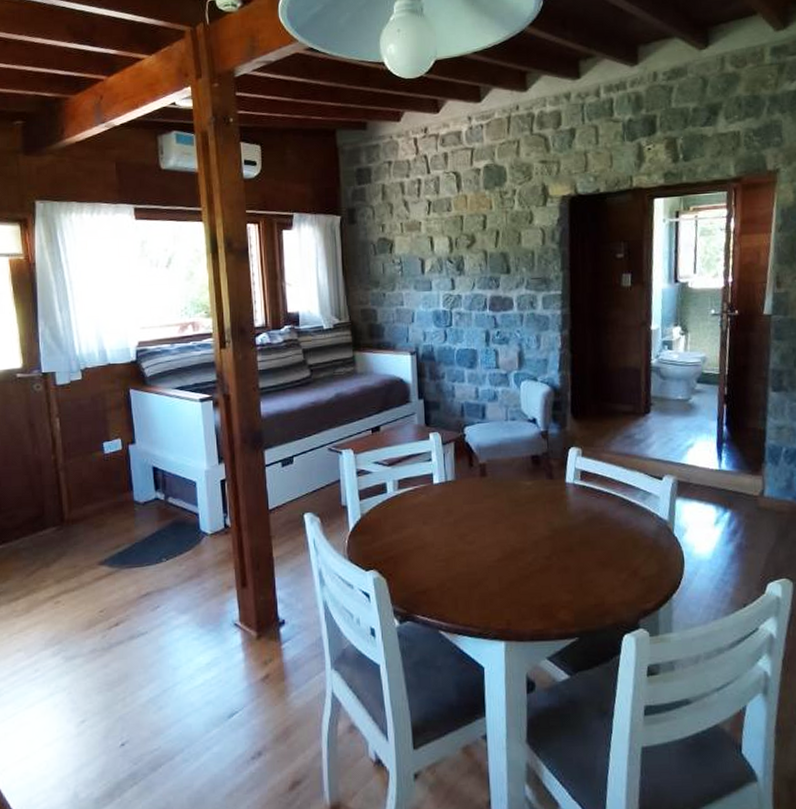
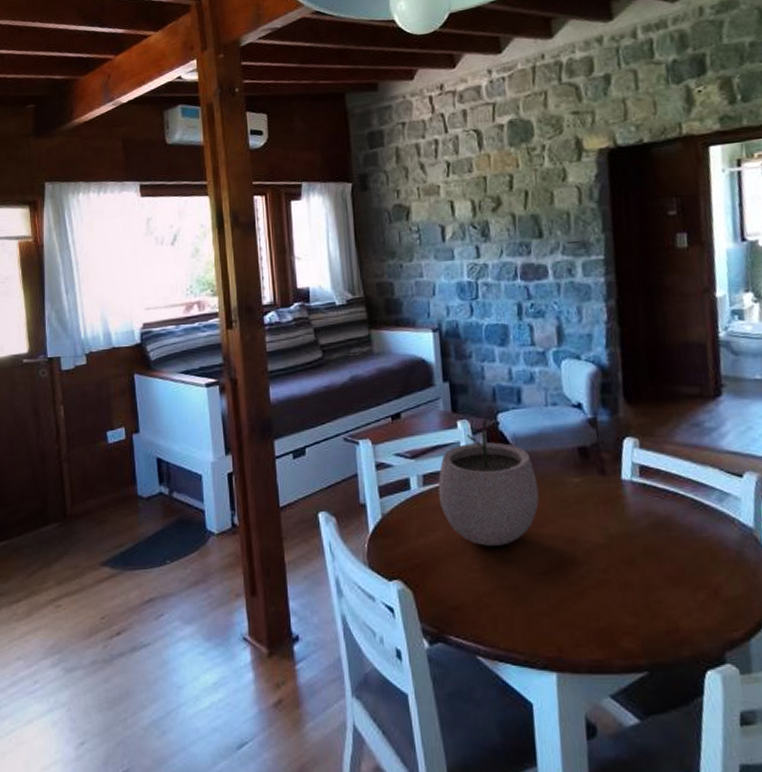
plant pot: none [411,430,497,540] -> present [438,417,539,546]

